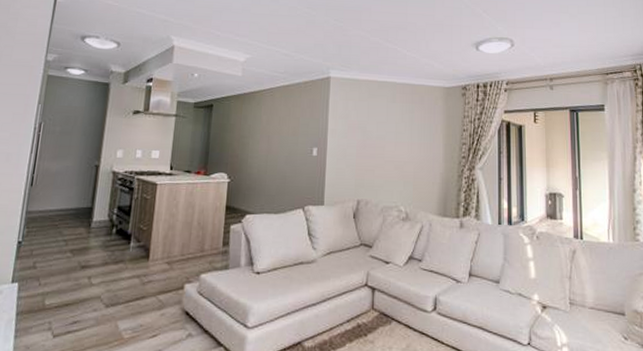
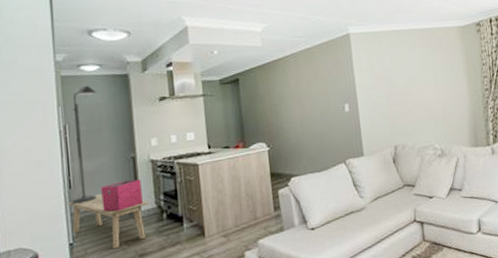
bench: none [24,196,101,255] -> present [67,193,148,249]
lamp: none [28,87,78,203] -> present [69,85,97,205]
storage bin: none [57,188,99,217] -> present [101,179,144,212]

